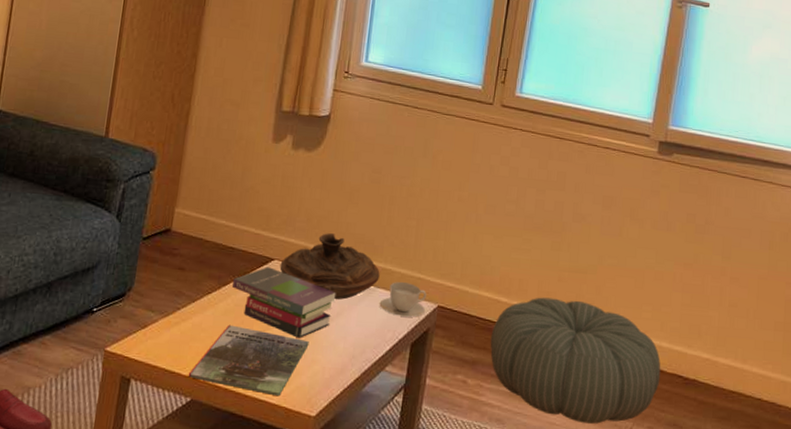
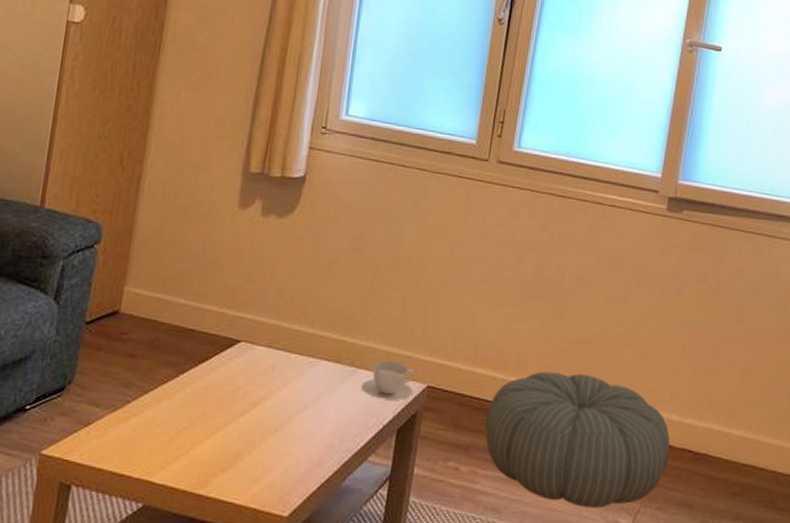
magazine: present [188,324,309,397] -> none [139,417,281,497]
books: present [231,267,336,338] -> none [191,350,312,429]
decorative bowl: present [279,233,380,300] -> none [247,309,362,383]

